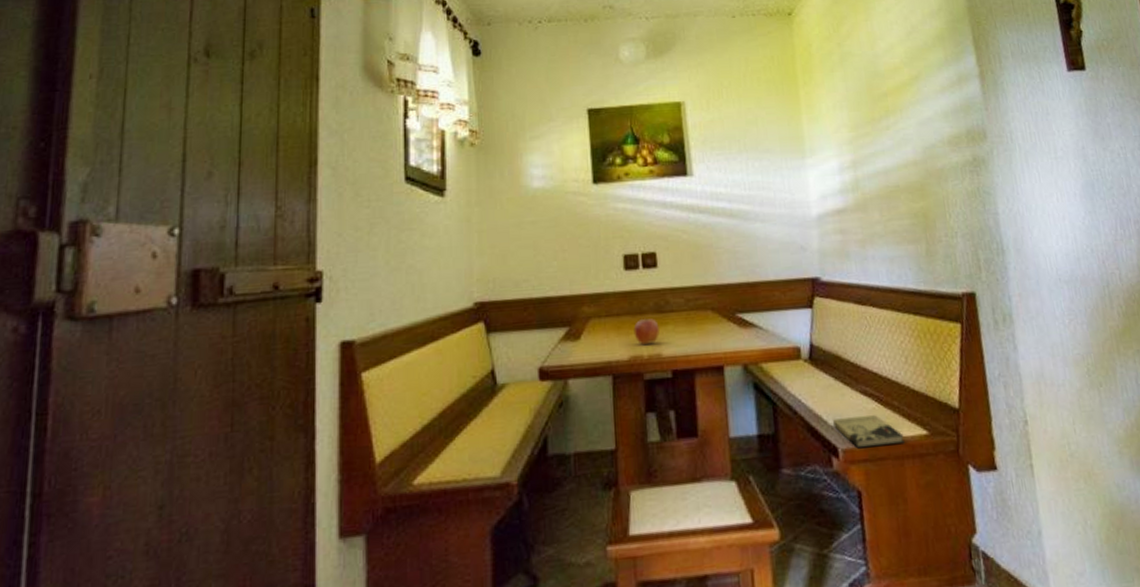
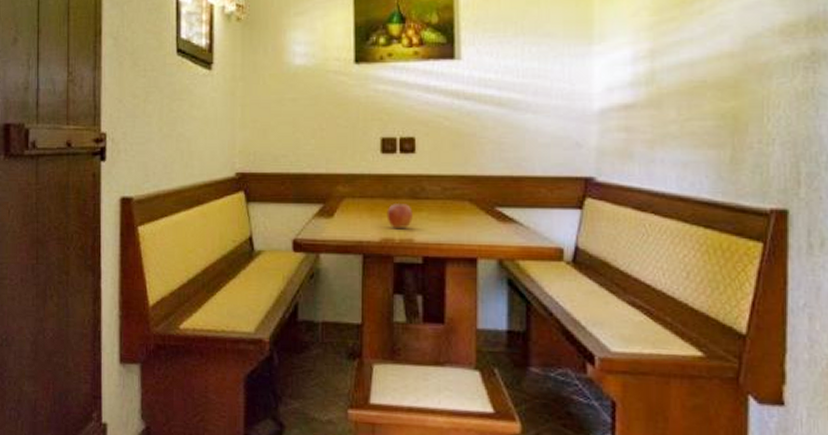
book: present [832,415,905,449] -> none [591,326,673,362]

